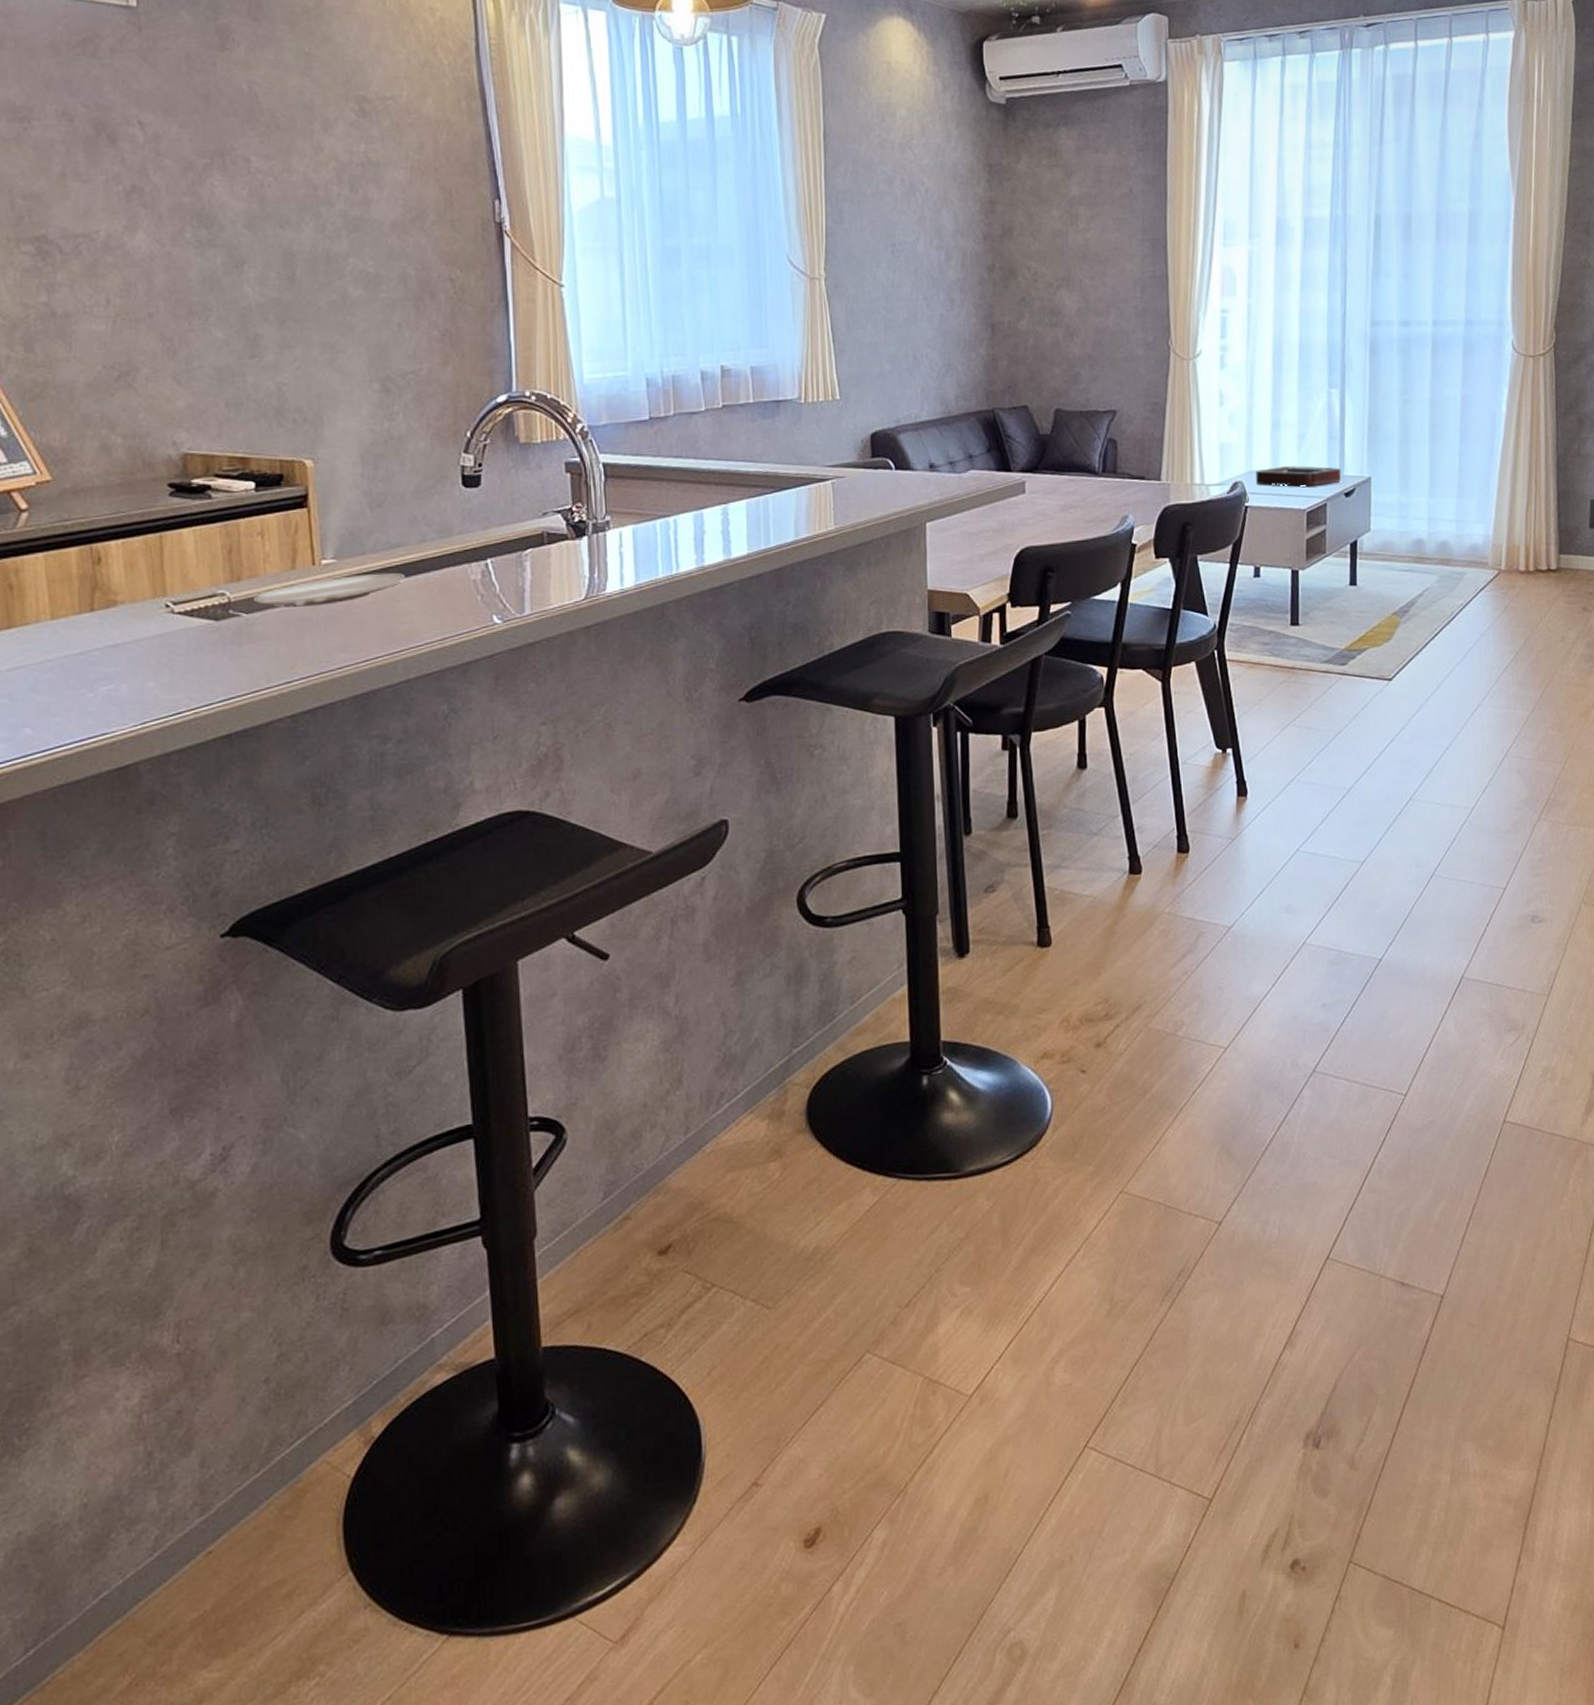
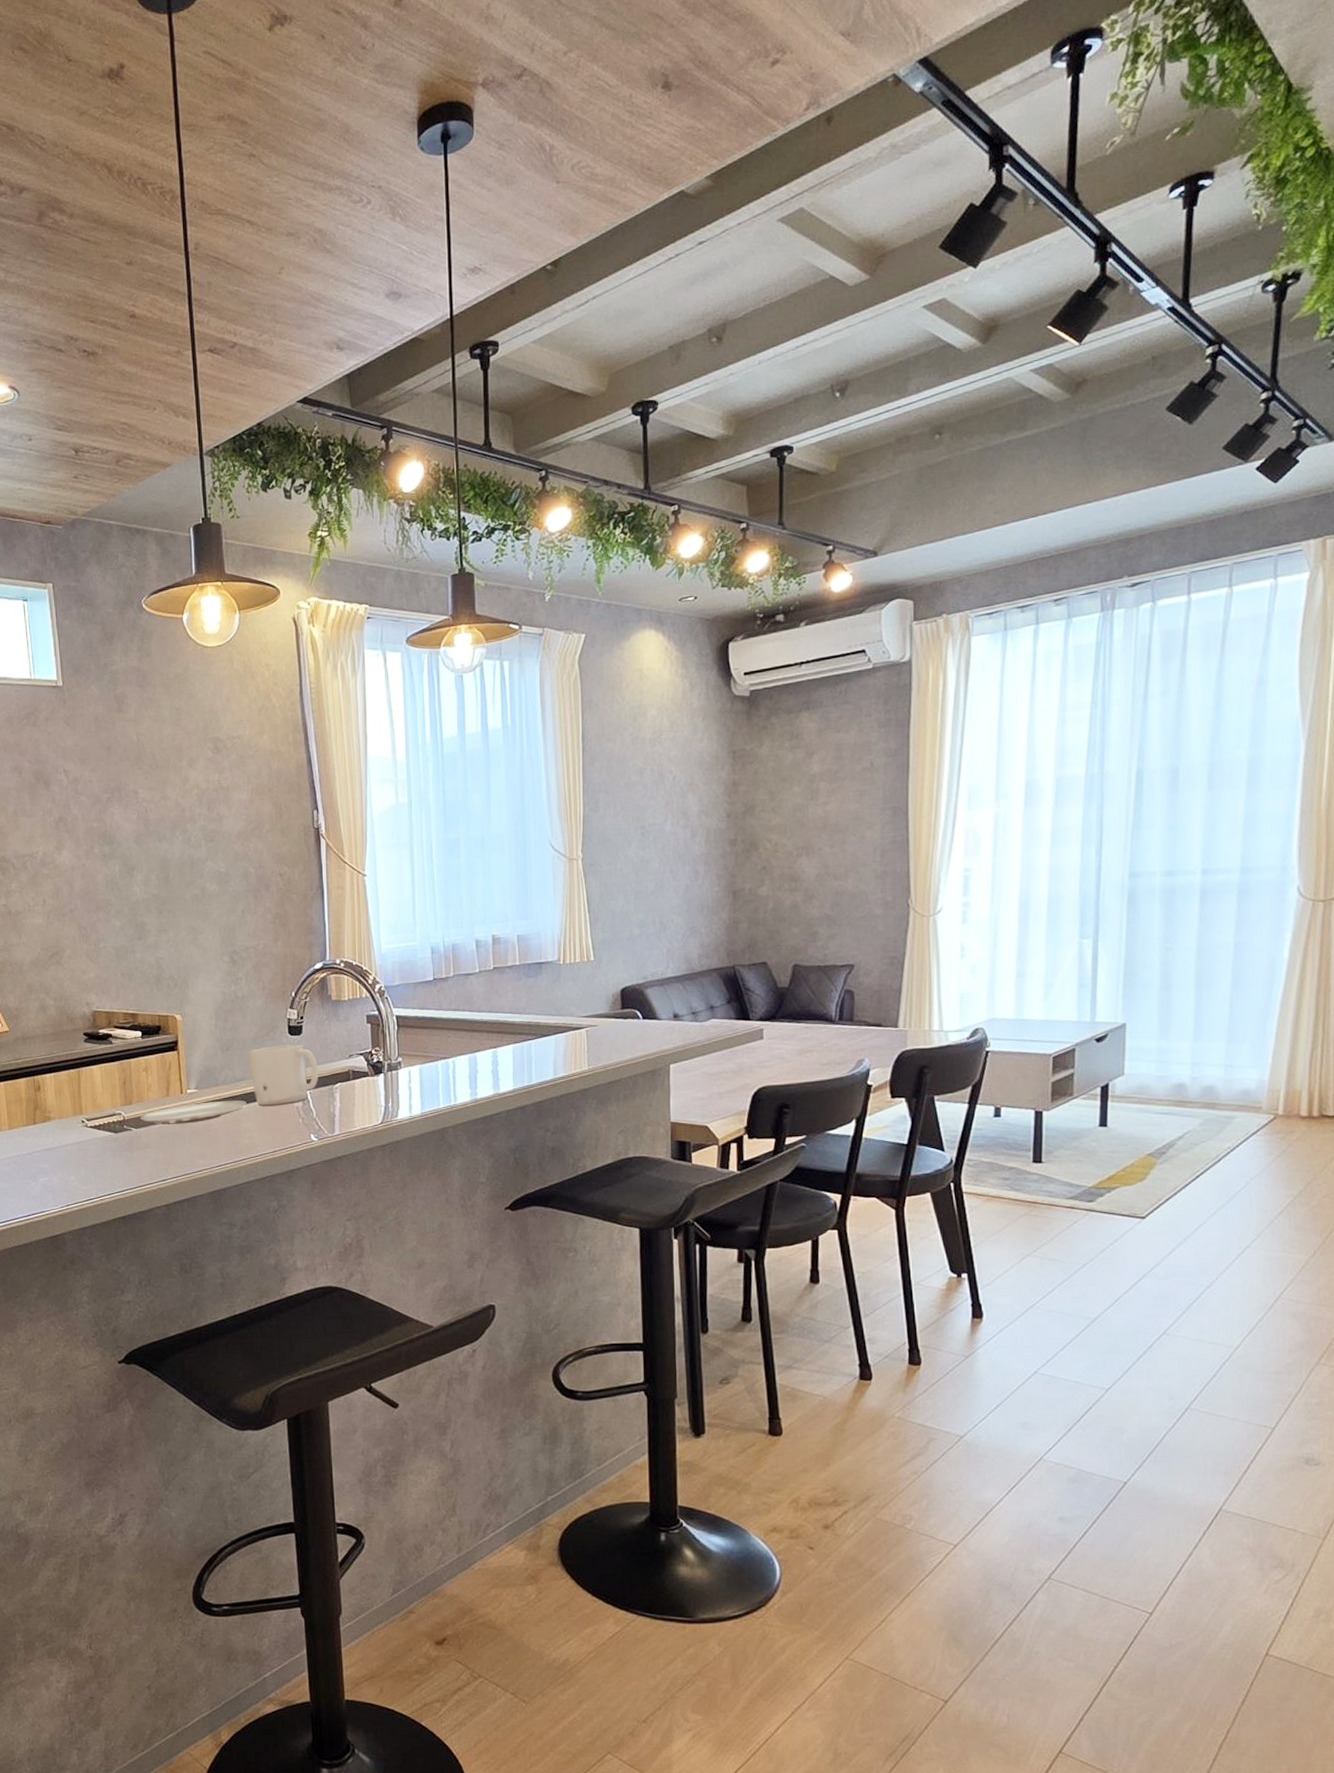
mug: none [406,498,503,581] -> present [247,1043,319,1107]
decorative tray: present [1255,466,1342,487] -> none [997,1013,1093,1033]

